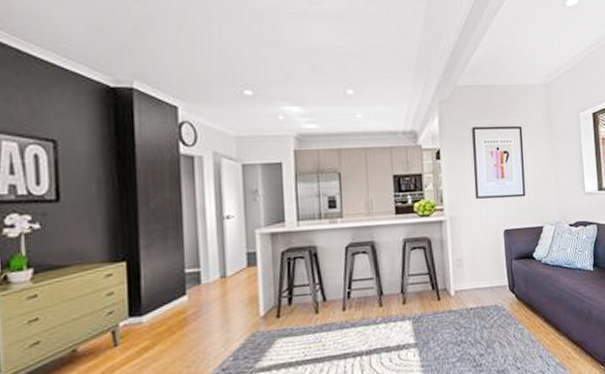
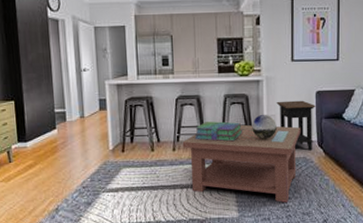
coffee table: none [354,271,491,361] -> present [182,124,301,203]
stack of books: none [368,270,425,295] -> present [194,121,242,142]
decorative sphere: none [436,258,464,288] -> present [252,114,277,139]
side table: none [462,240,505,297] -> present [276,100,316,151]

